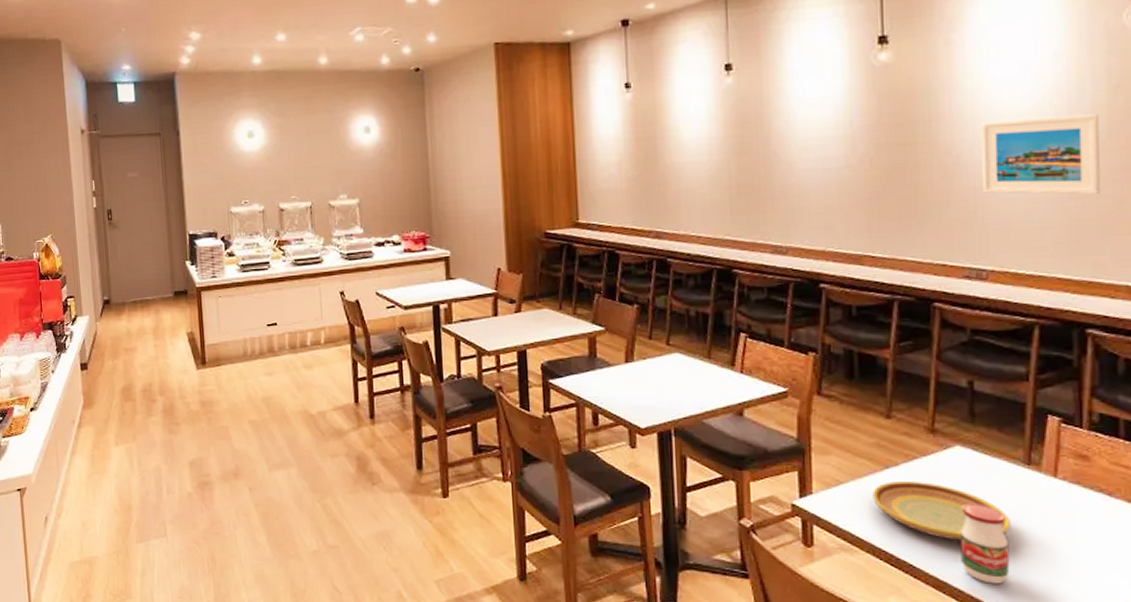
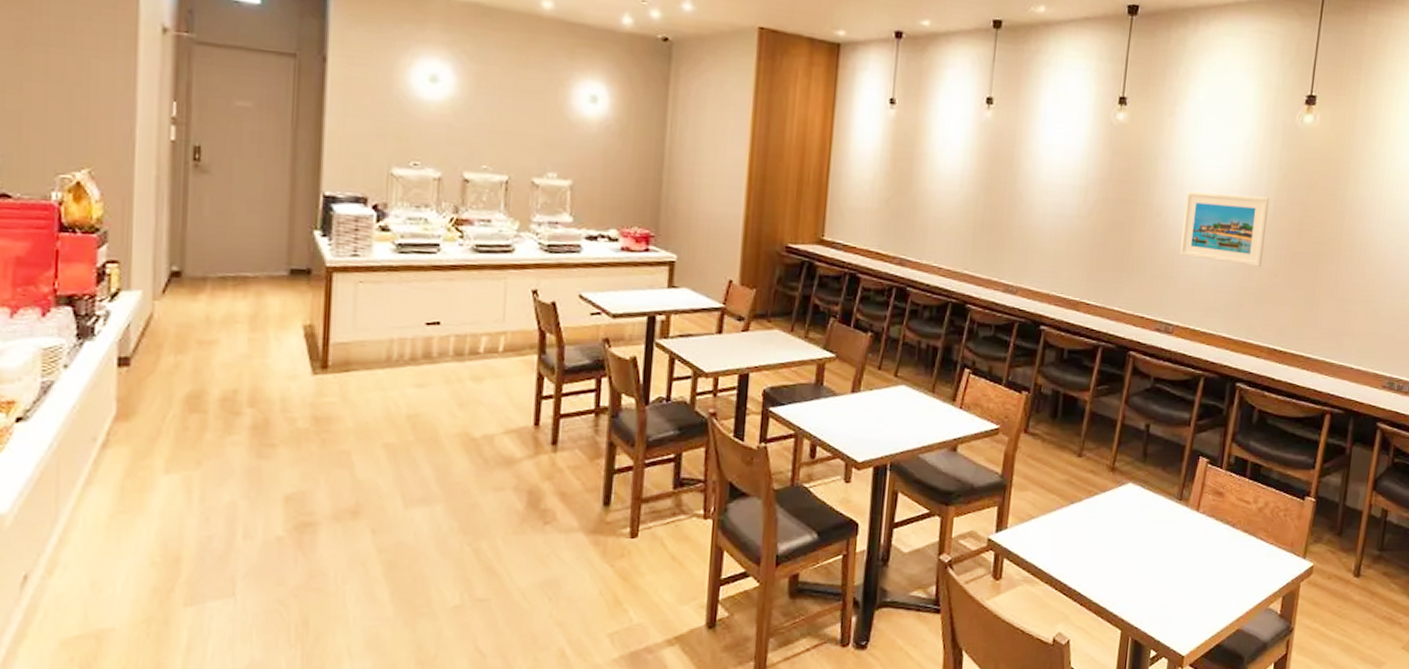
plate: present [873,480,1010,541] -> none [1057,515,1161,570]
jar: present [960,504,1010,584] -> none [1118,536,1157,607]

